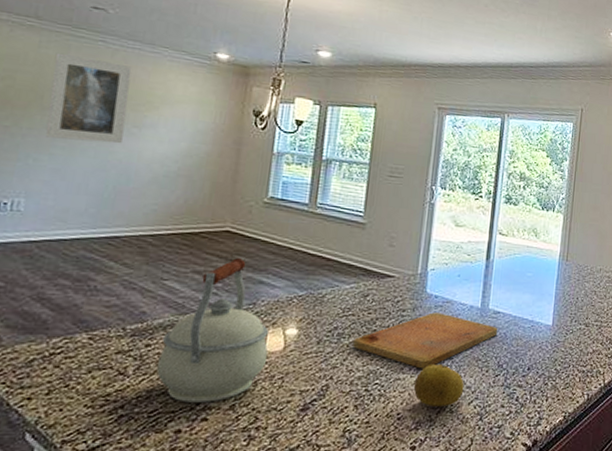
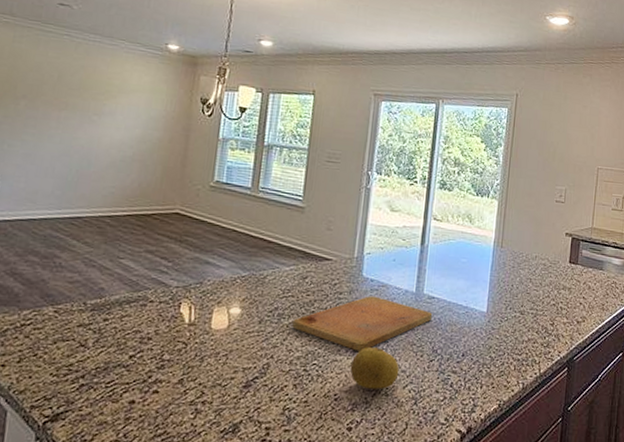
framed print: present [45,52,132,144] -> none [18,46,93,131]
kettle: present [157,258,268,403] -> none [113,239,214,376]

